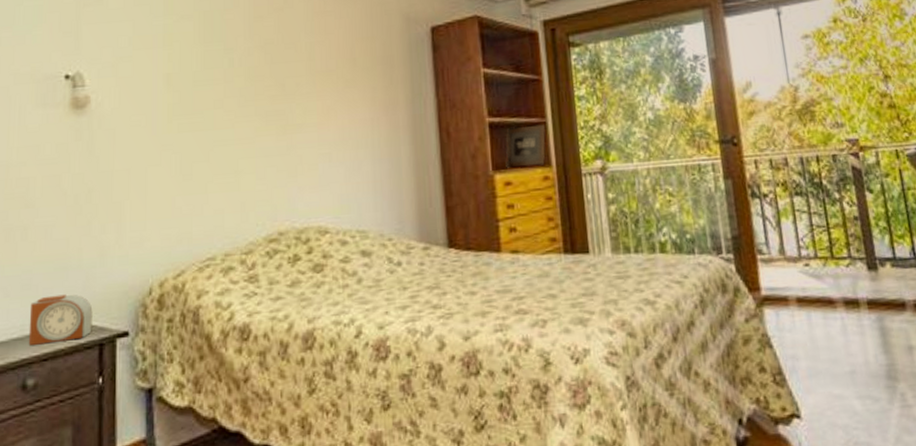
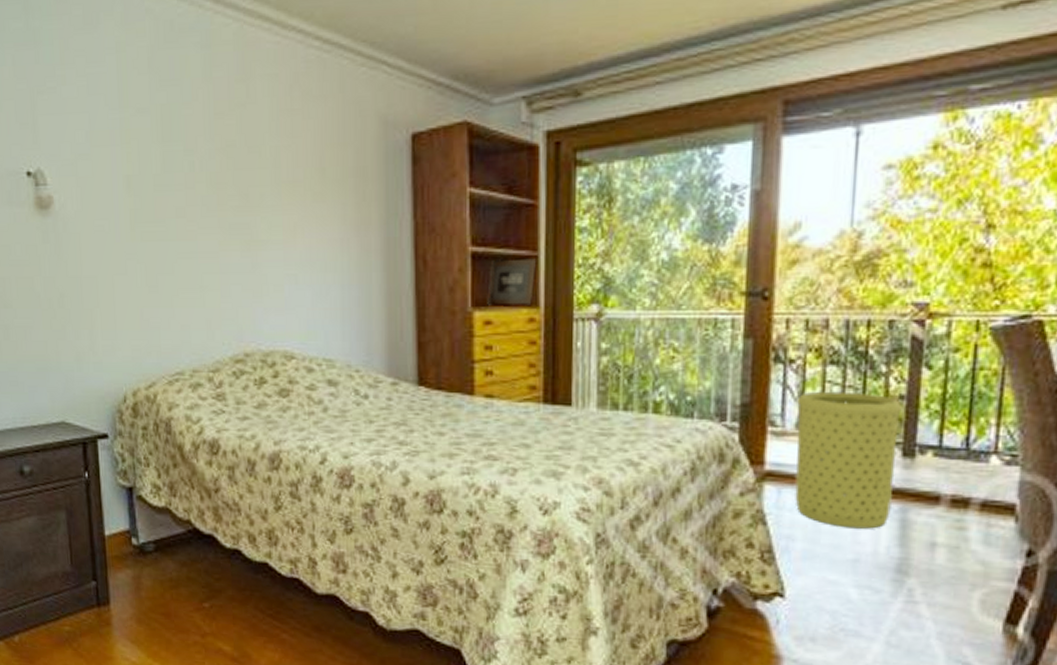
alarm clock: present [28,294,93,345] -> none [19,394,75,437]
laundry basket: none [776,217,871,342] -> present [795,391,902,529]

